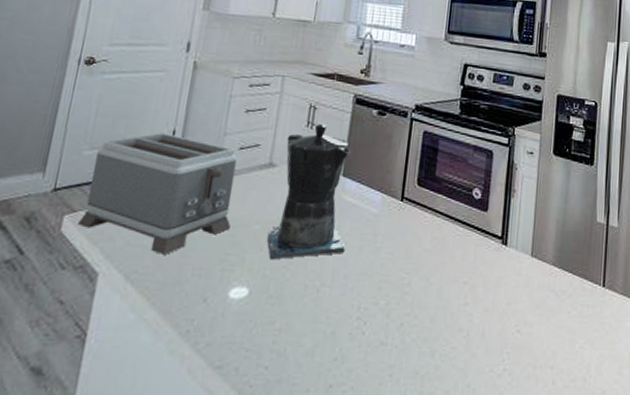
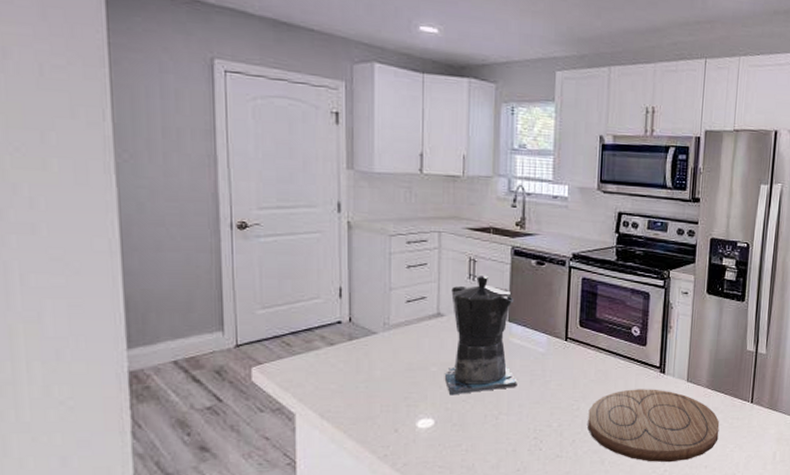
toaster: present [78,133,238,255] -> none [267,291,410,396]
cutting board: none [418,262,568,359] -> present [588,389,720,463]

